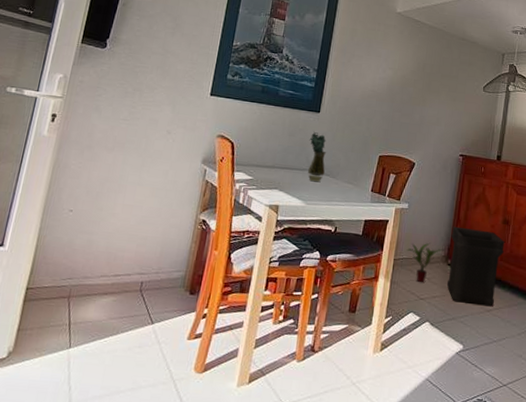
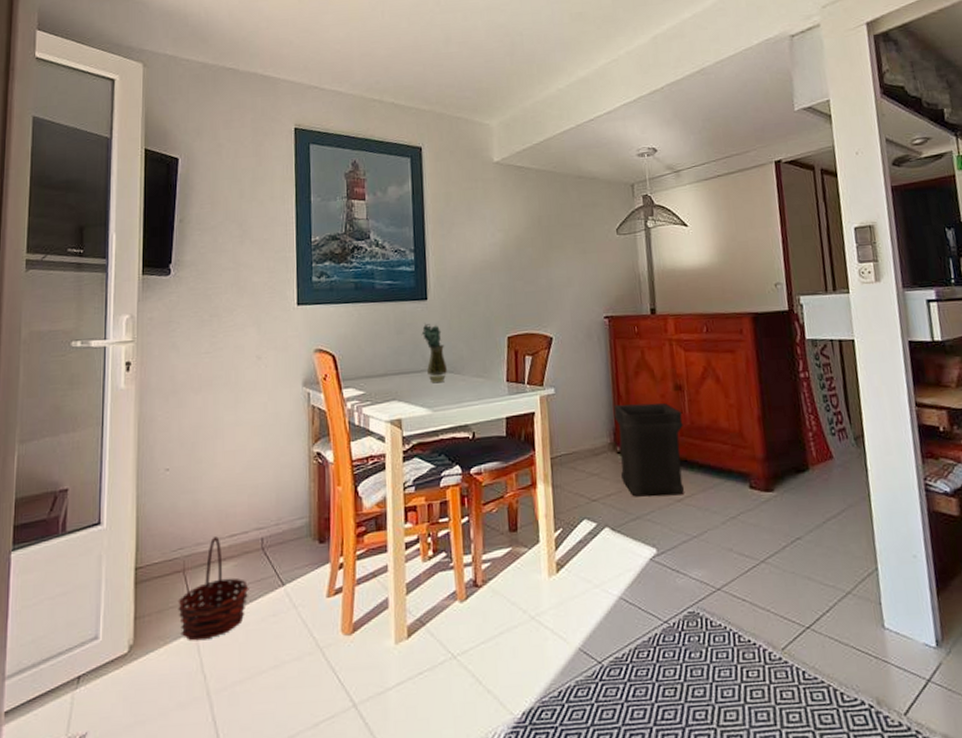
basket: none [56,273,123,358] -> present [178,536,249,641]
potted plant: present [406,242,444,282] -> none [563,430,609,480]

